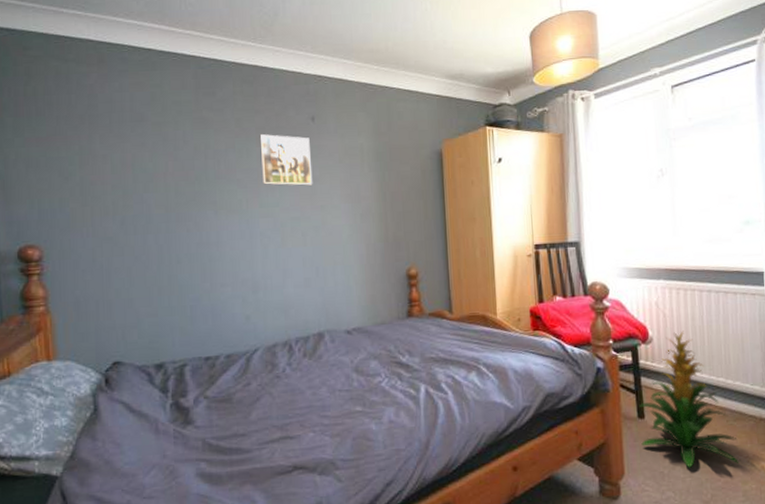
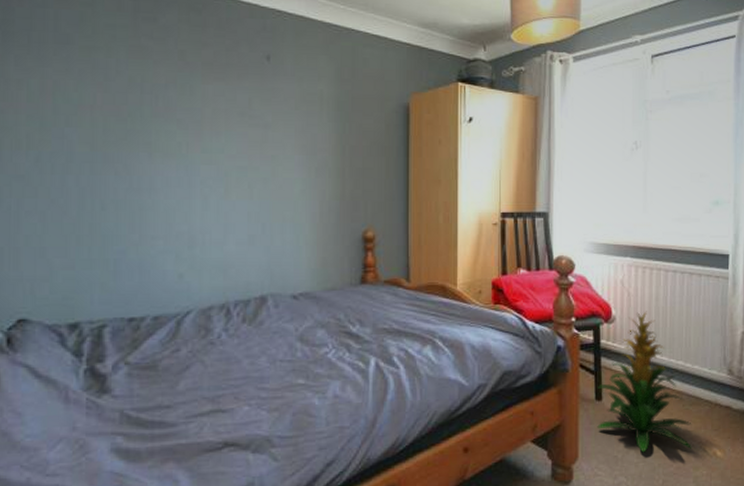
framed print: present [259,134,313,186] -> none [206,71,264,132]

